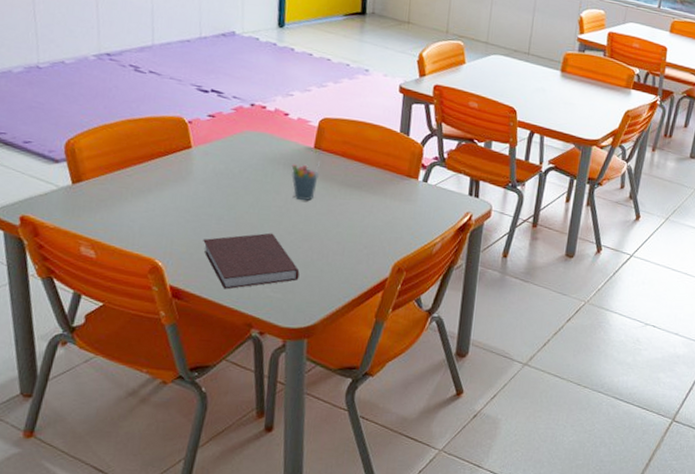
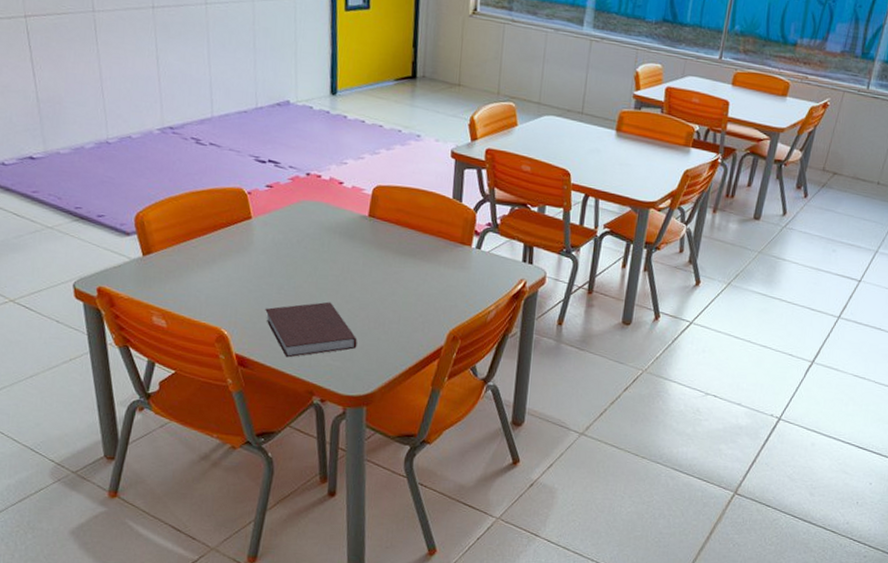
pen holder: present [291,161,320,200] -> none [347,230,374,269]

